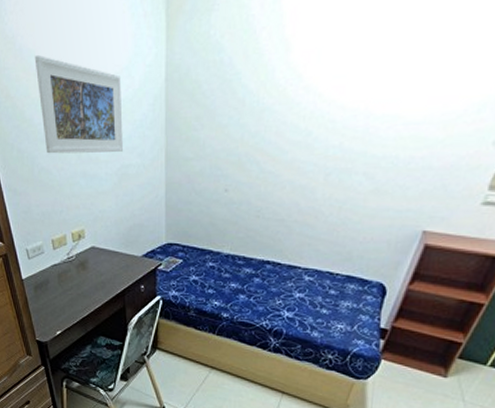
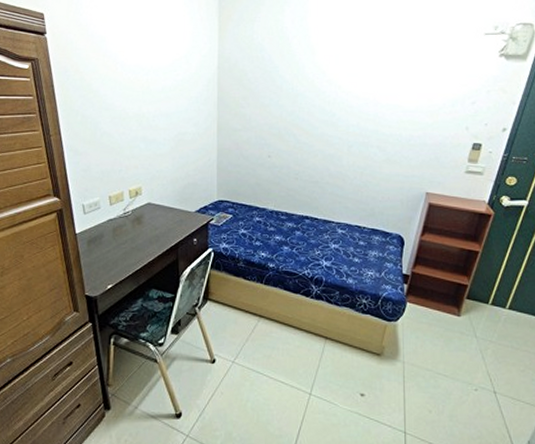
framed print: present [34,54,123,154] -> none [104,40,181,121]

